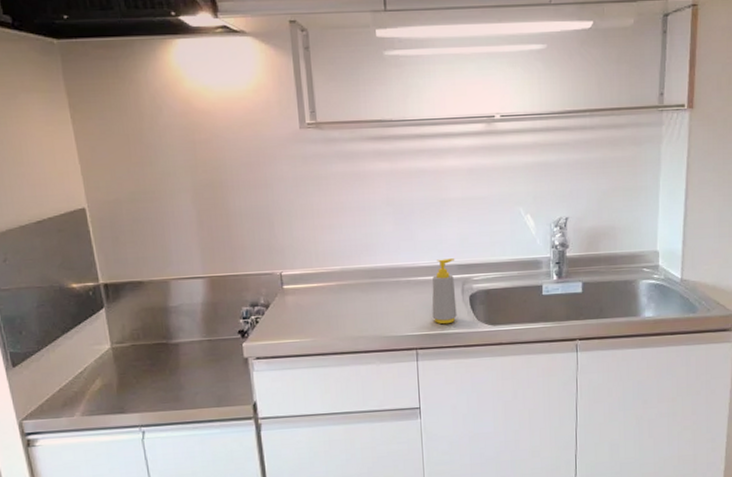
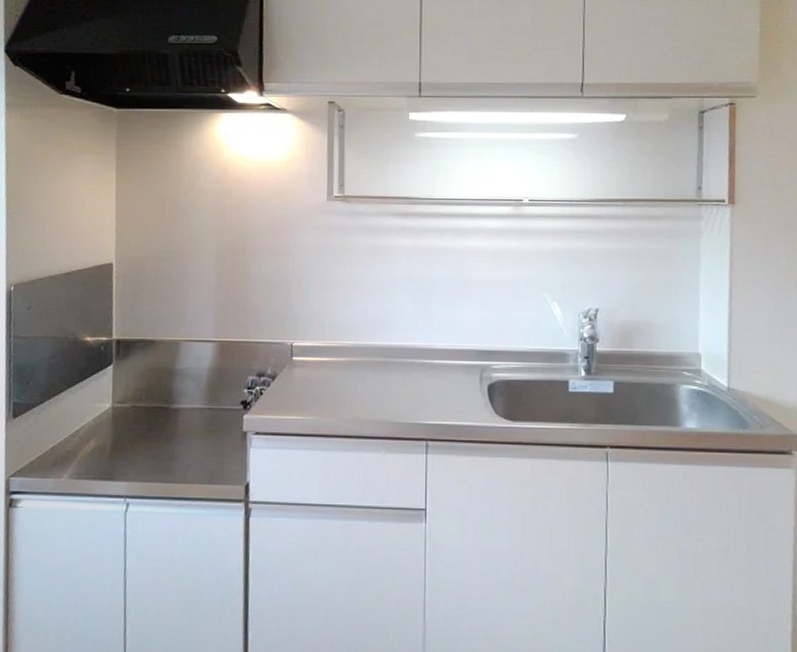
soap bottle: present [432,258,457,325] -> none [446,343,473,415]

